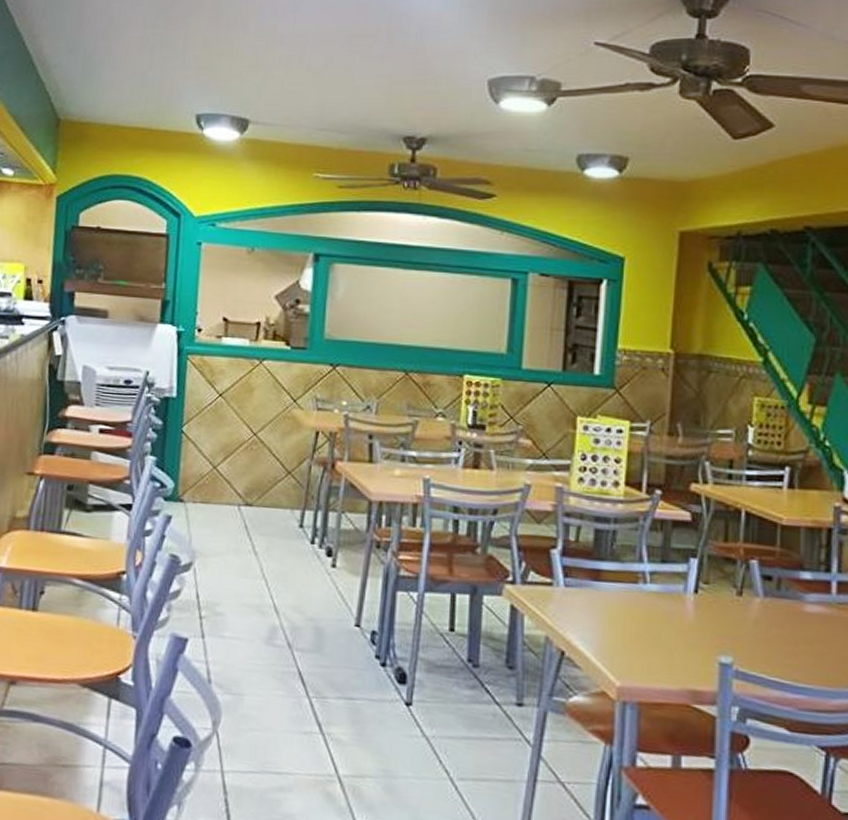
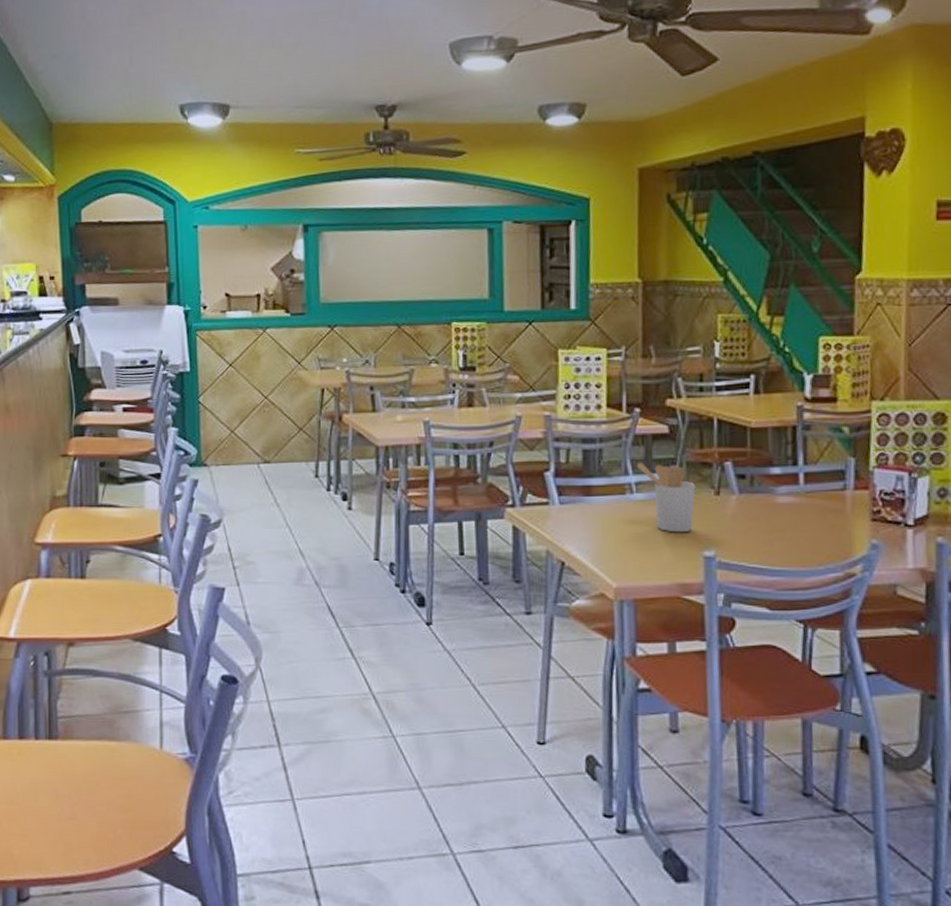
utensil holder: none [652,550,717,634] -> present [636,462,696,533]

